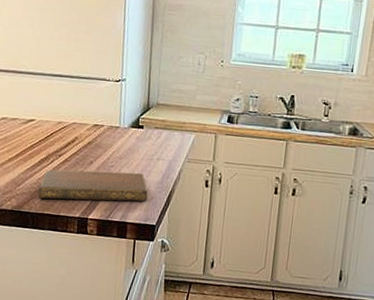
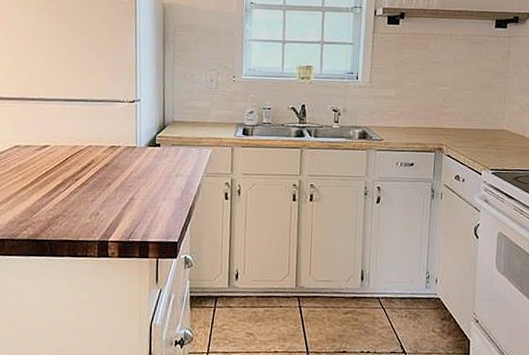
notebook: present [38,170,148,202] -> none [55,190,168,225]

